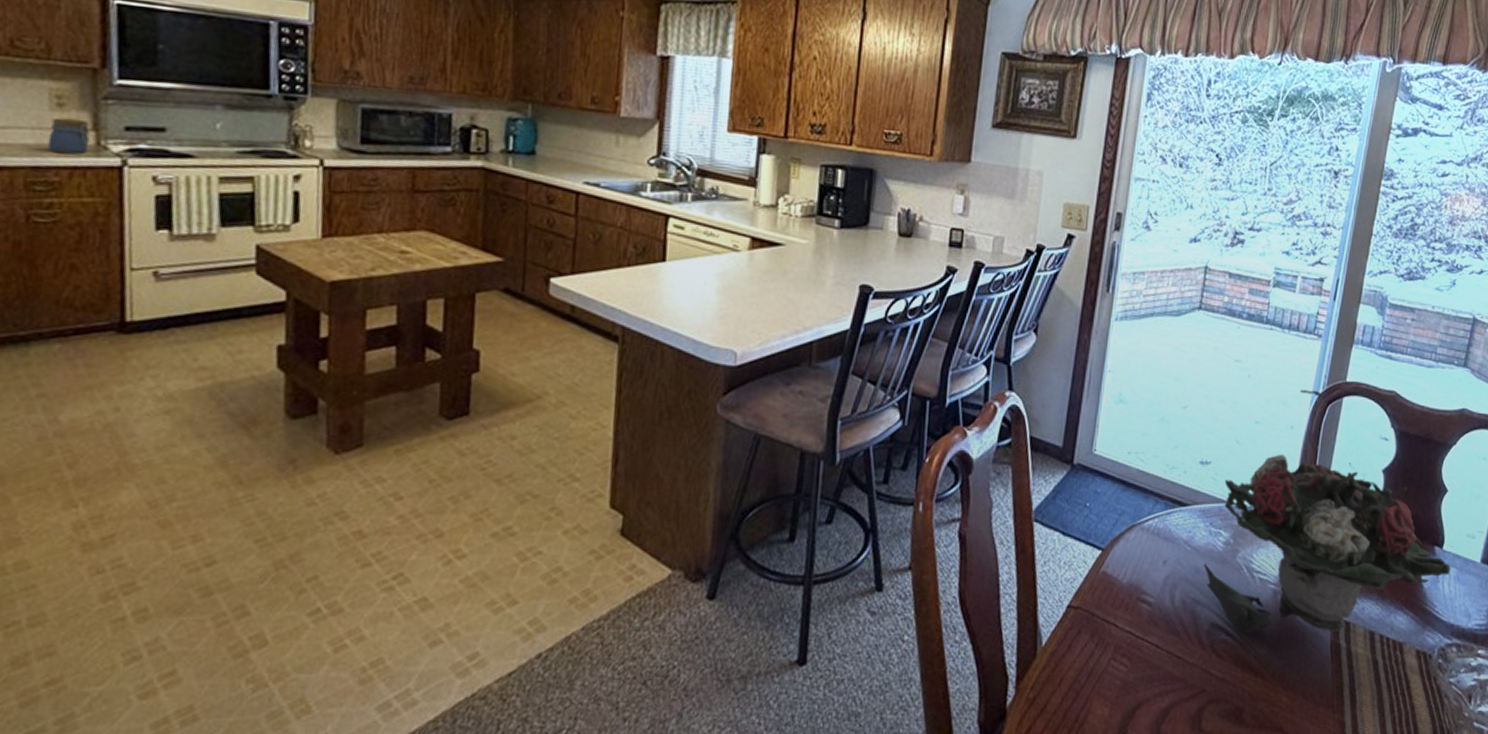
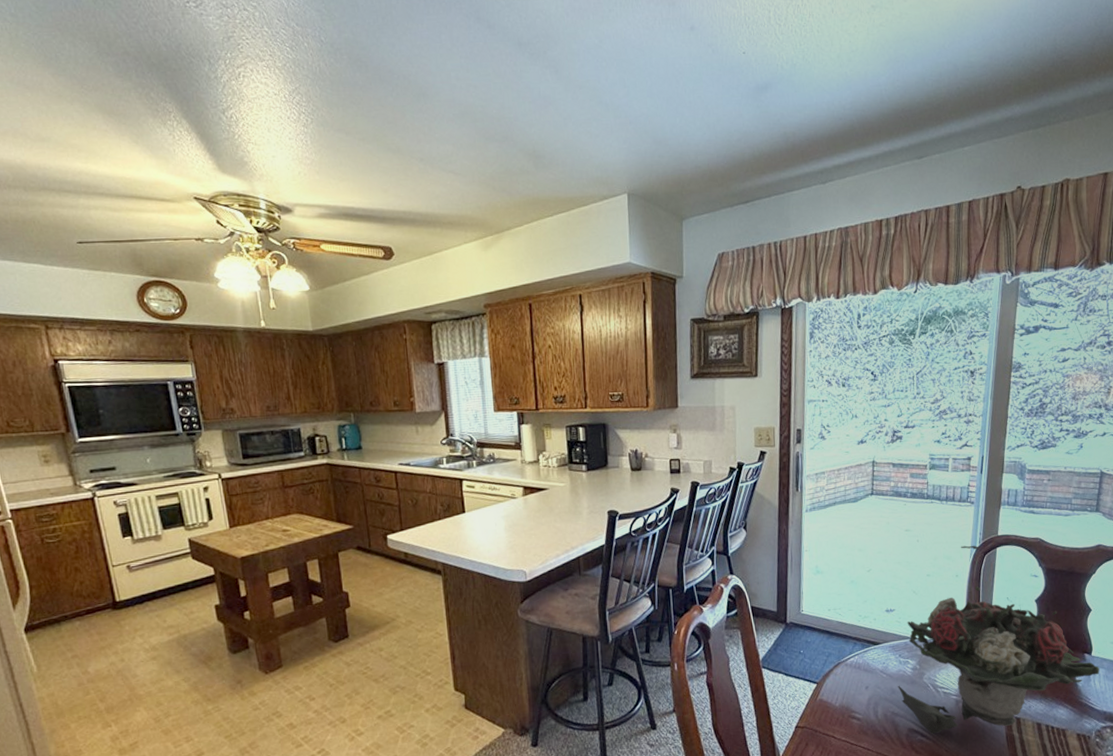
jar: present [47,117,91,155] -> none [43,469,70,495]

